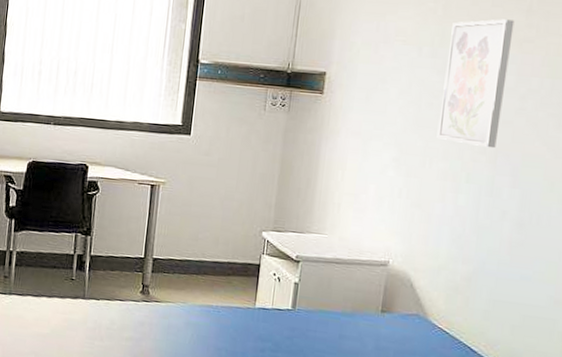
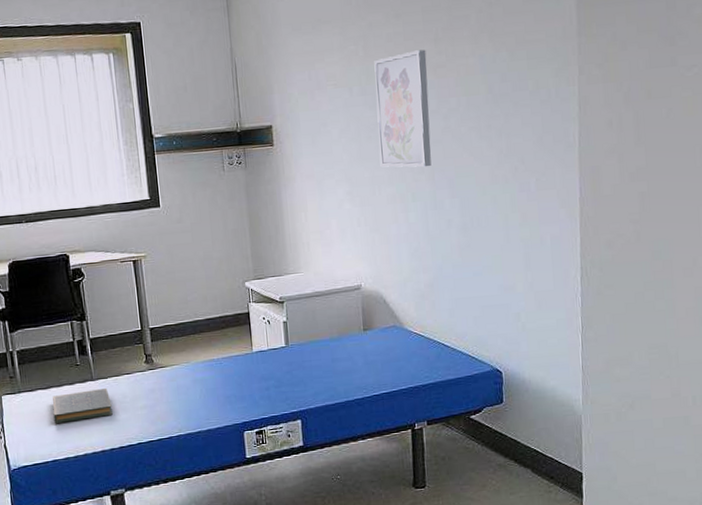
book: none [37,305,98,339] -> present [52,387,113,423]

